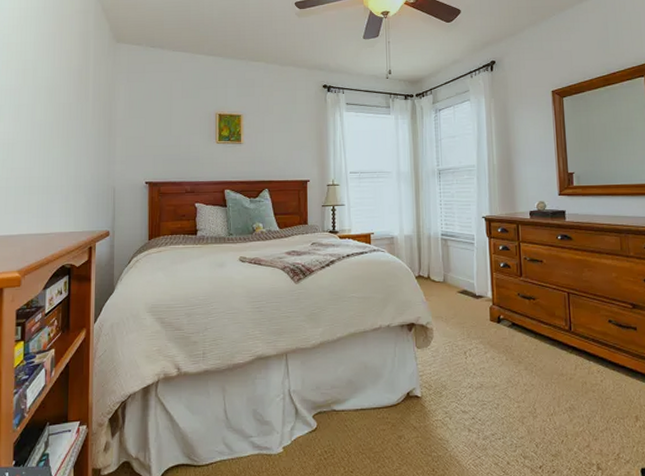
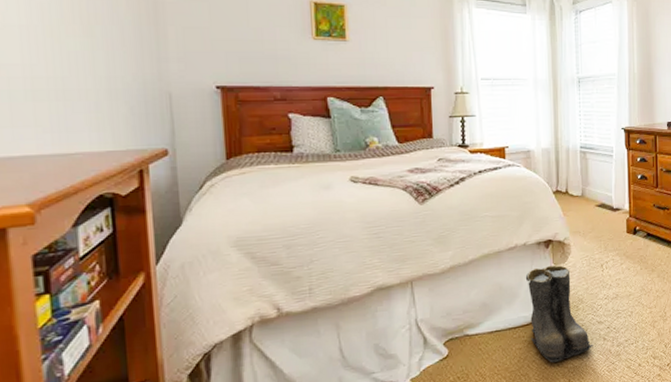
boots: none [389,348,458,448] -> present [525,265,594,363]

